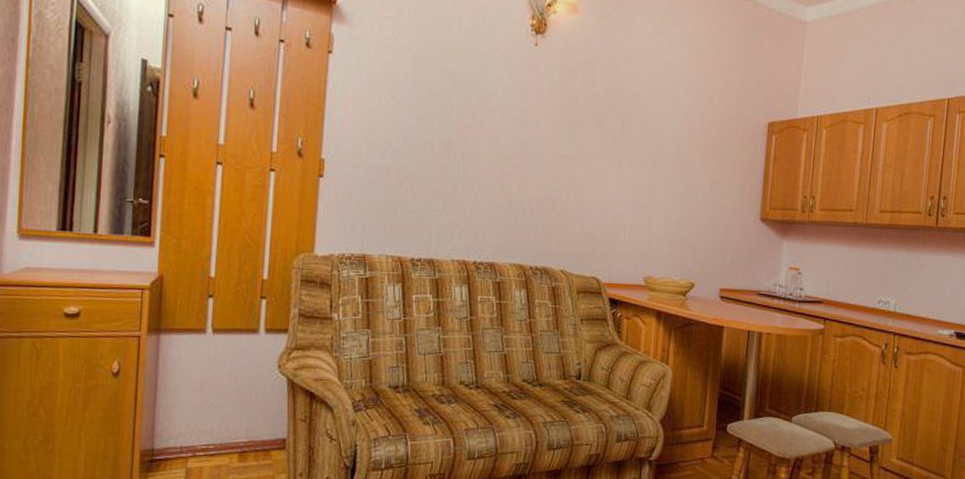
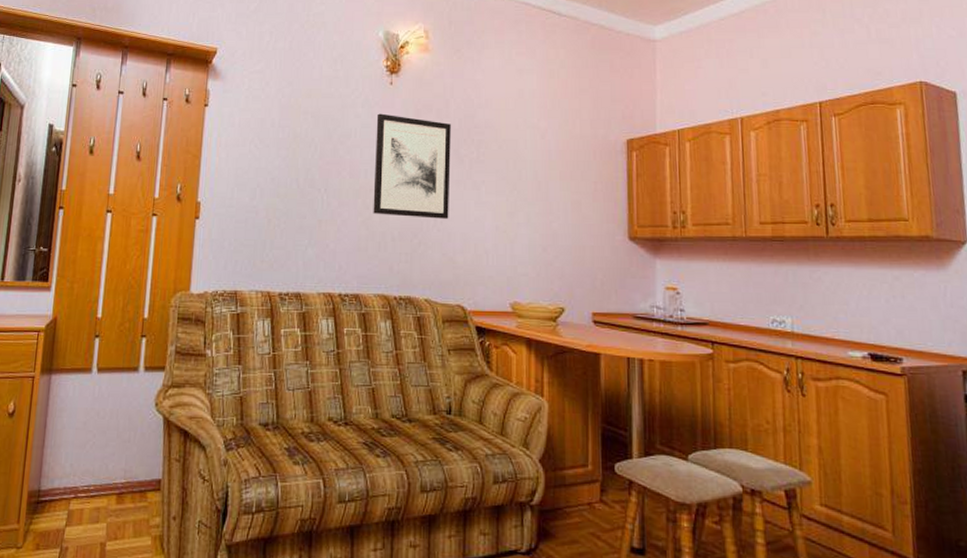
wall art: none [511,76,596,191] -> present [373,113,451,219]

